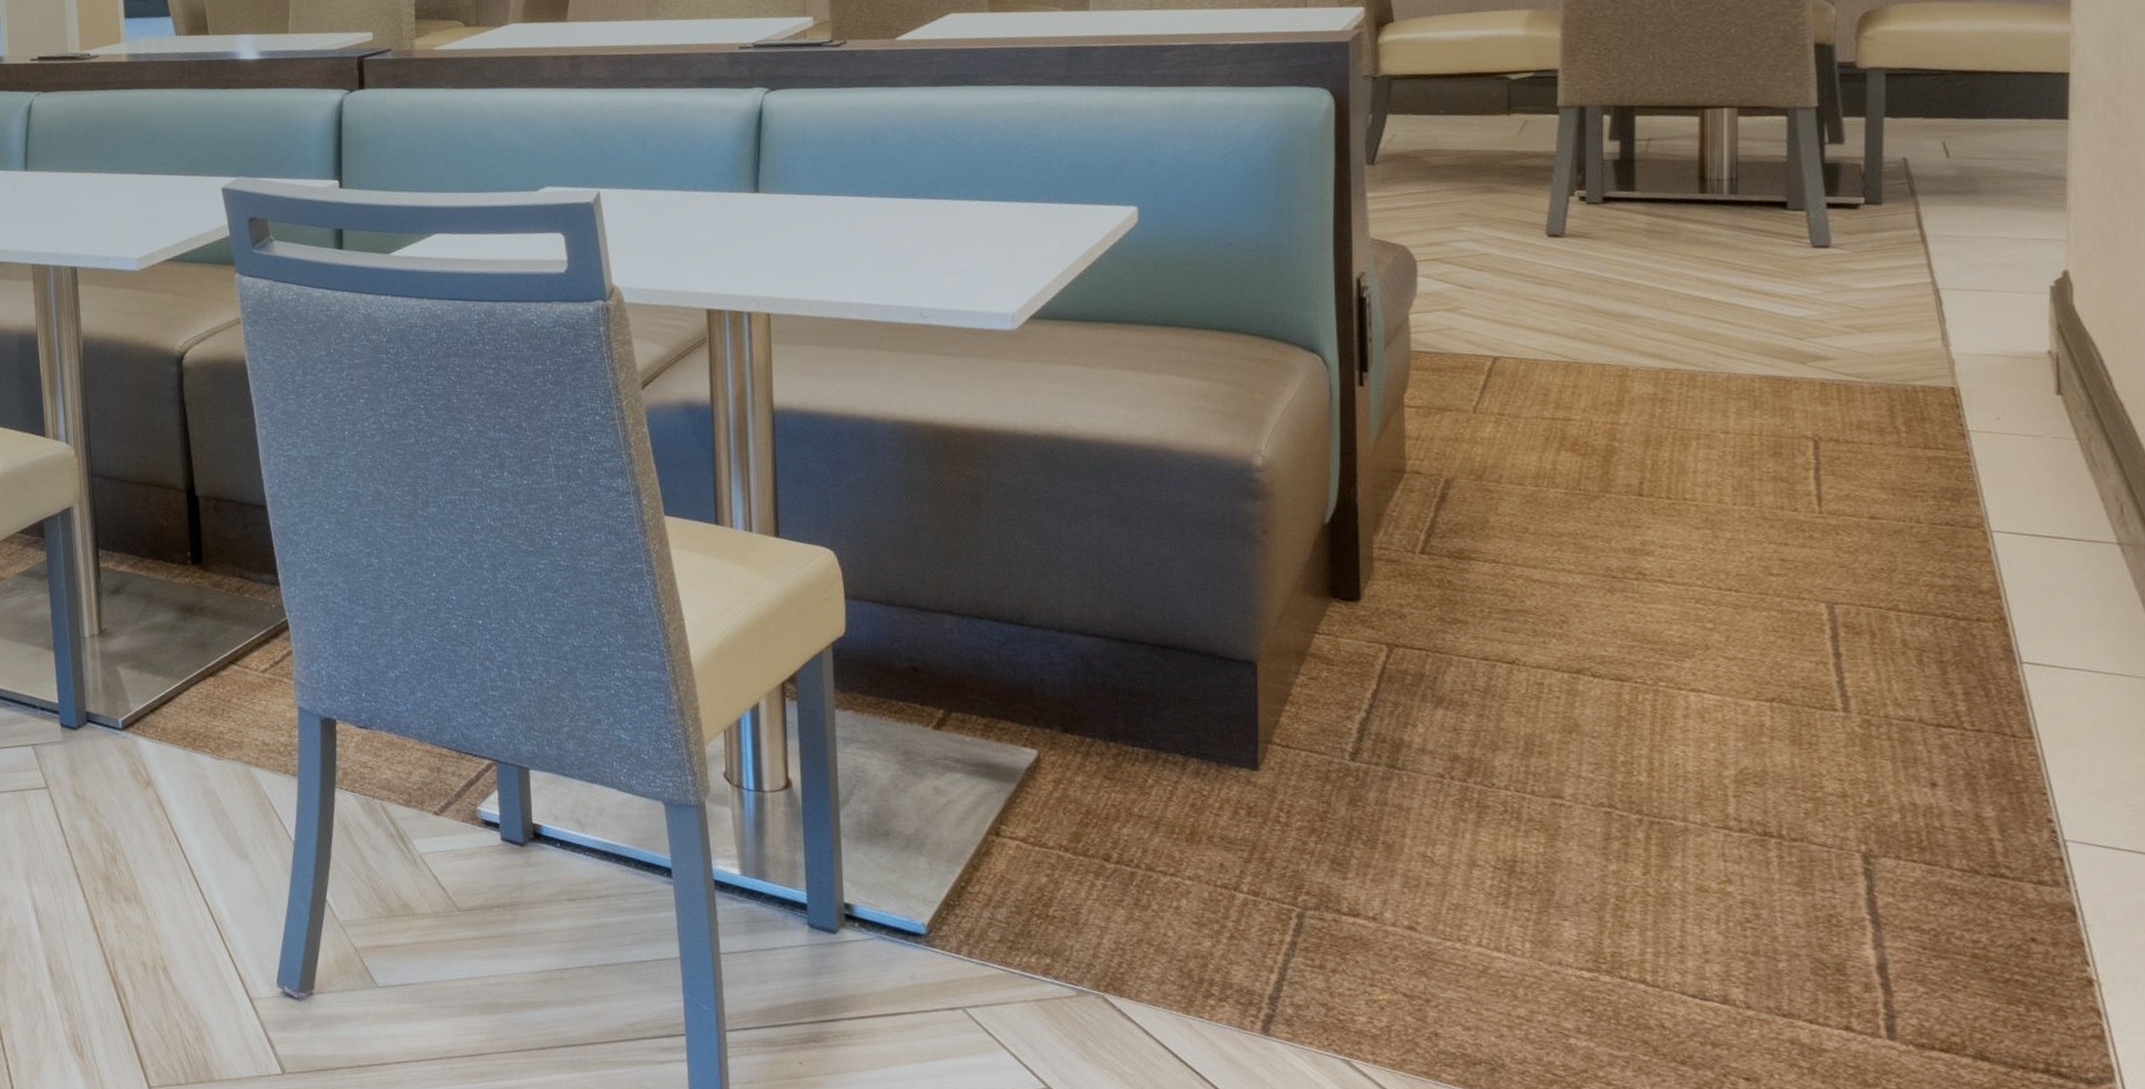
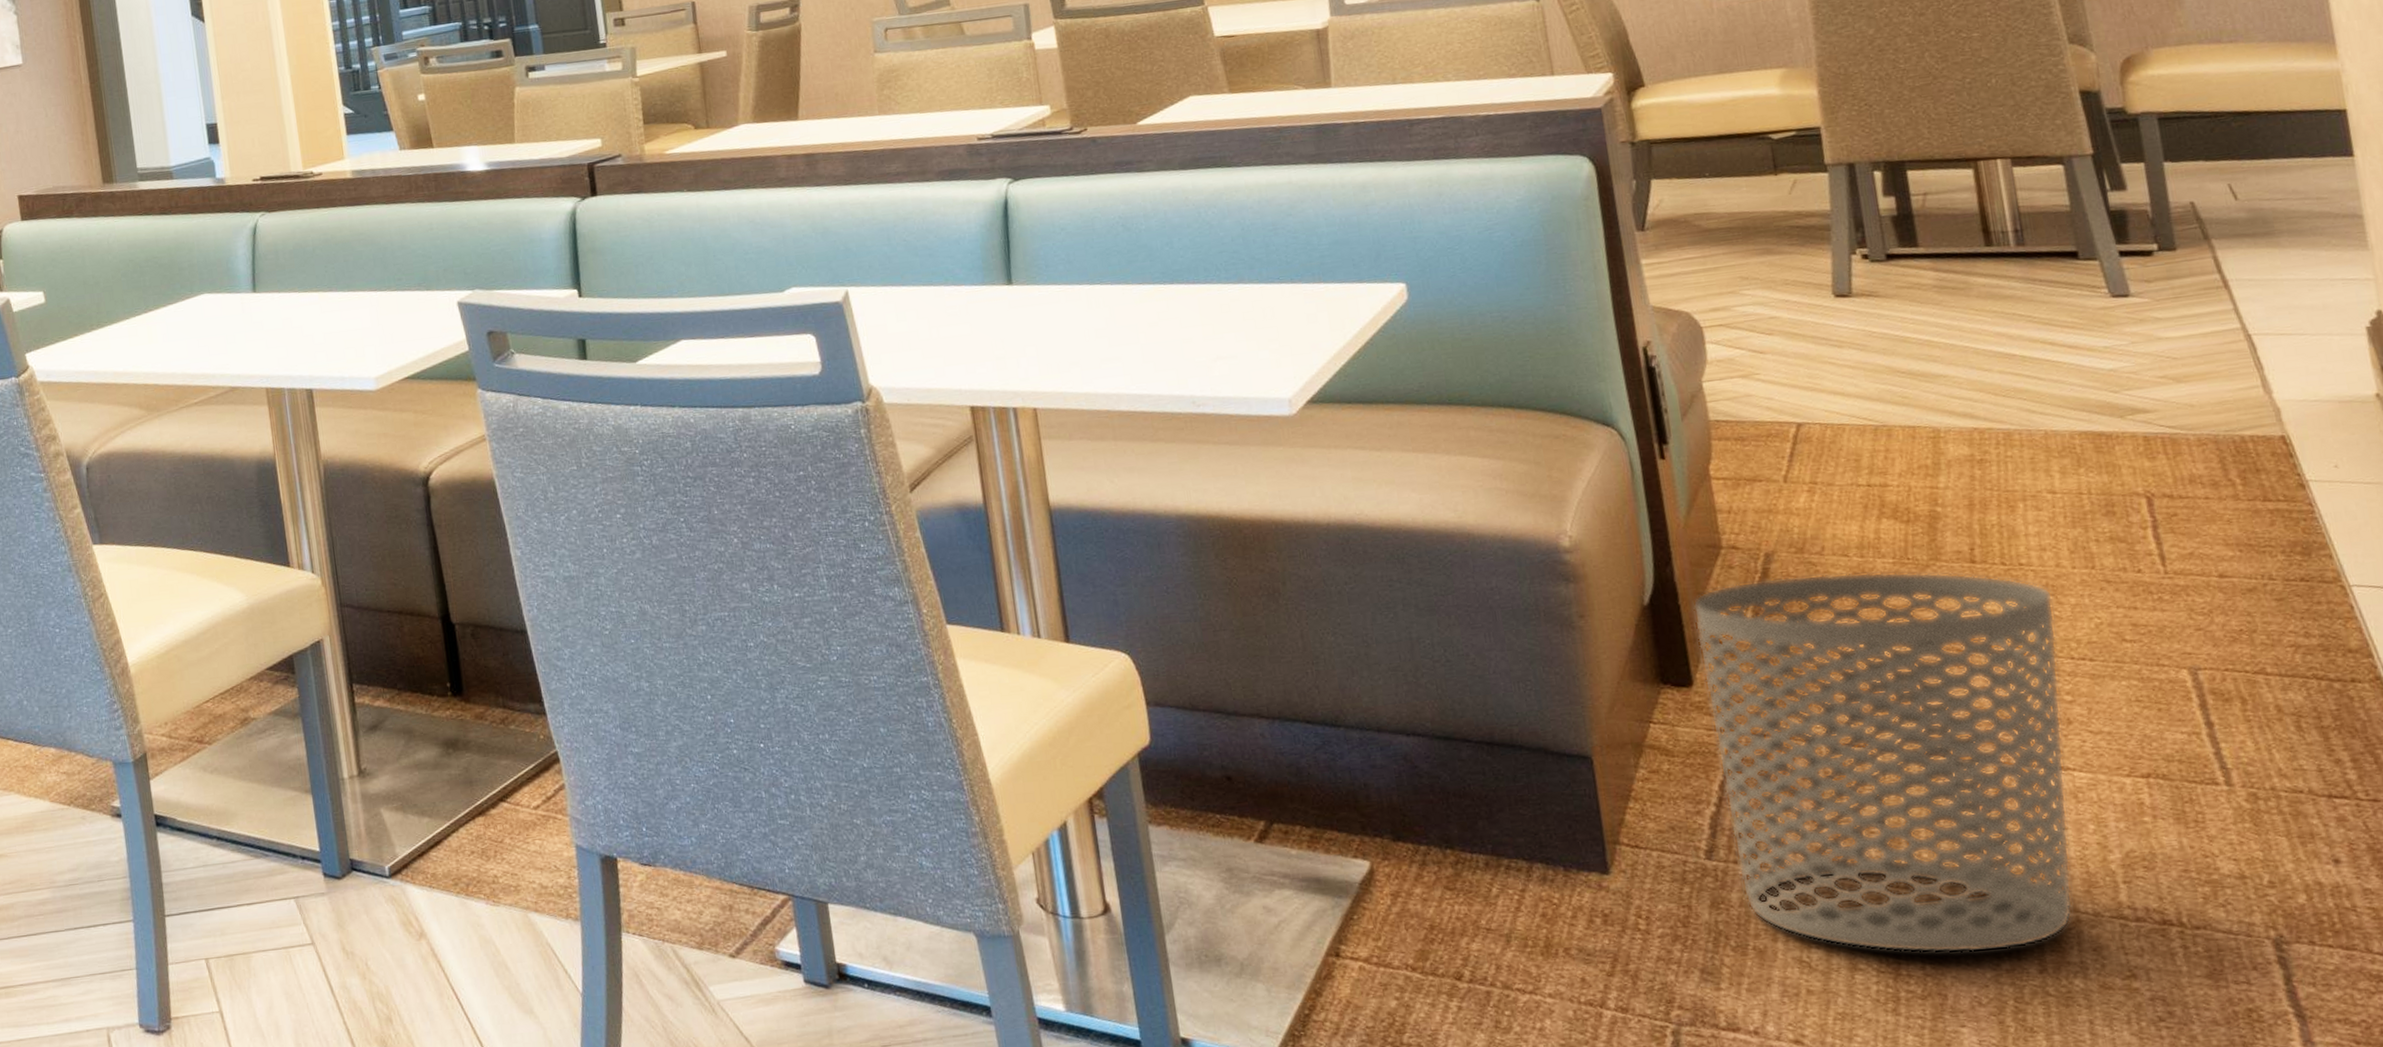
waste bin: none [1369,500,1711,855] -> present [1692,571,2073,954]

